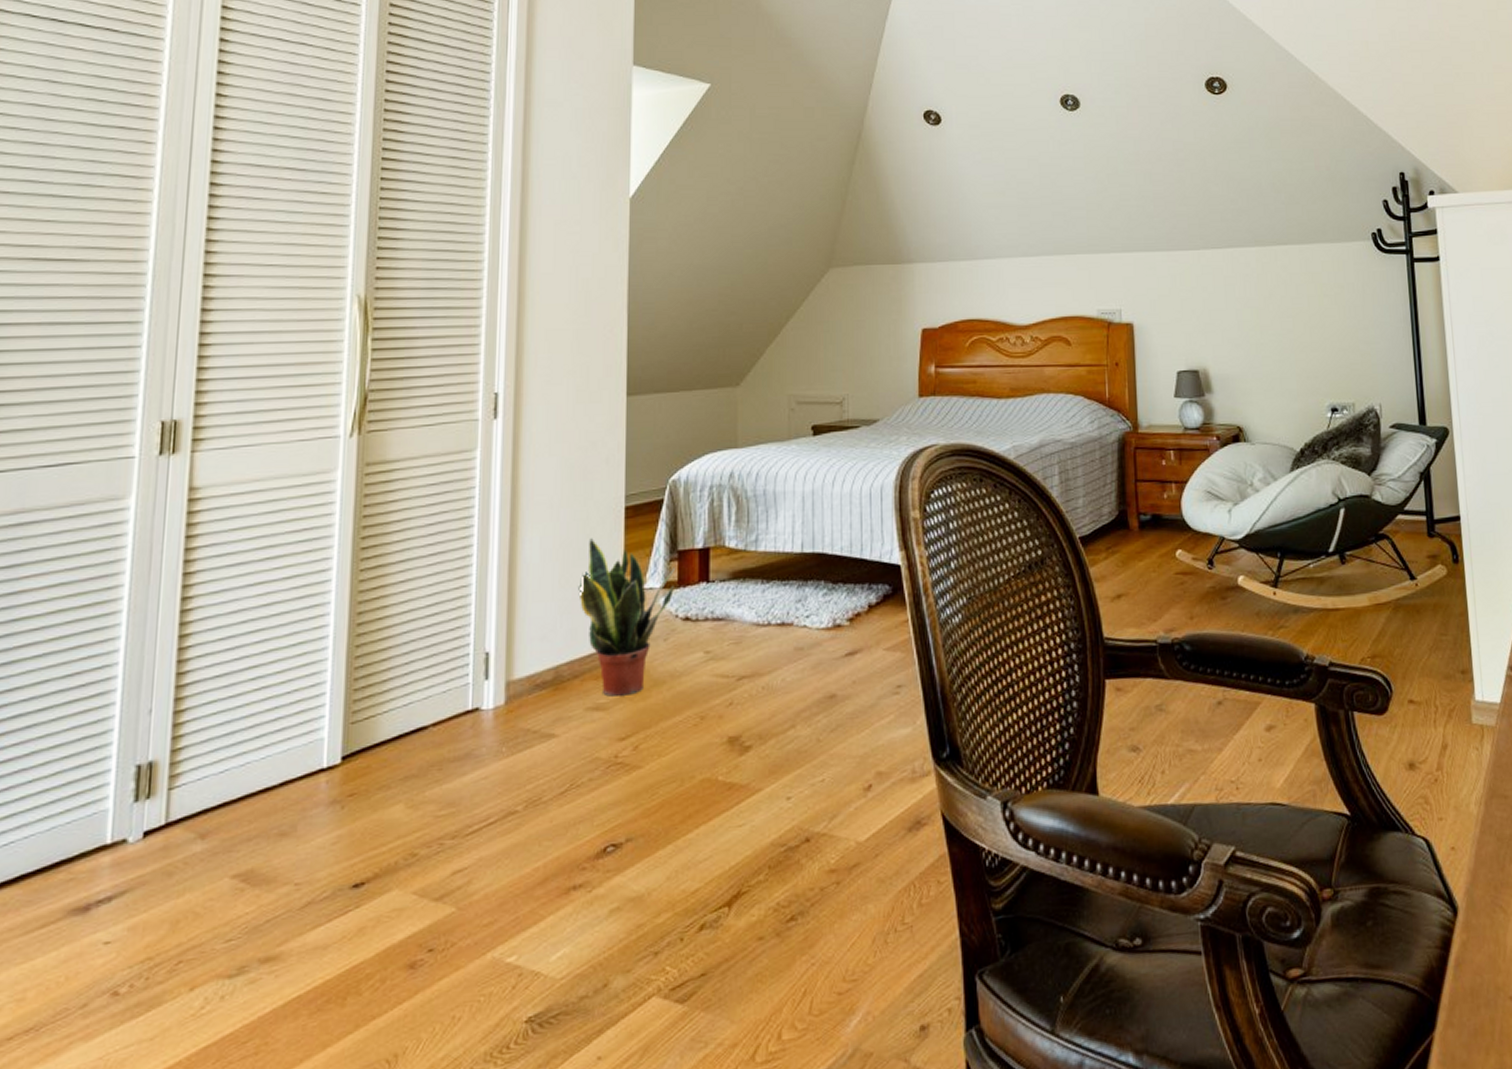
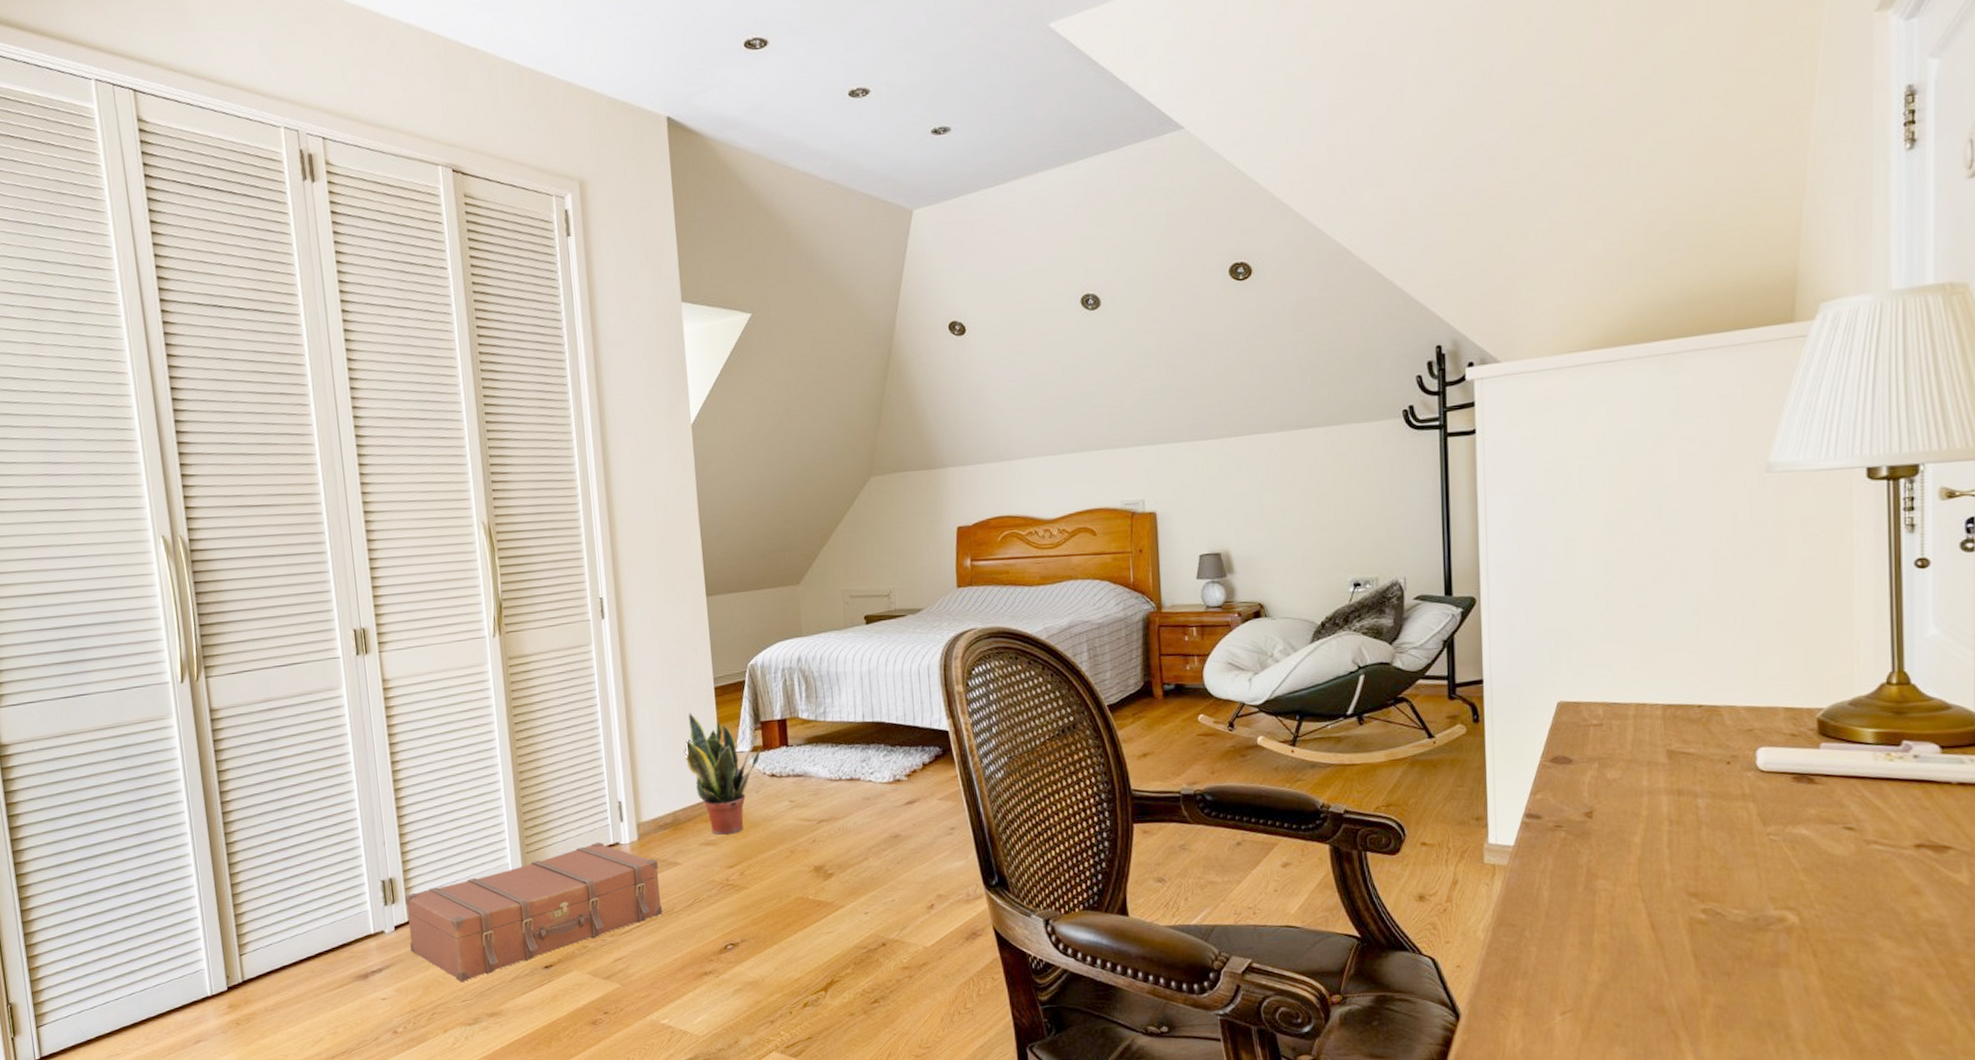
suitcase: none [162,708,527,912] -> present [405,842,662,982]

